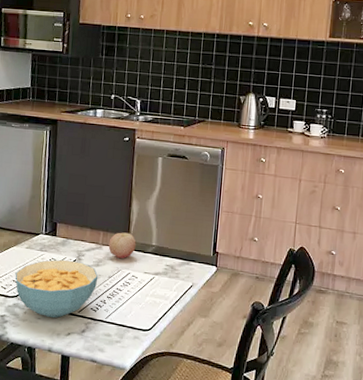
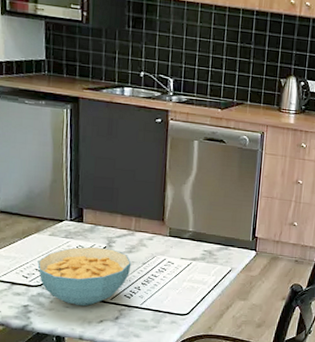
fruit: present [108,232,136,259] -> none [141,218,172,245]

